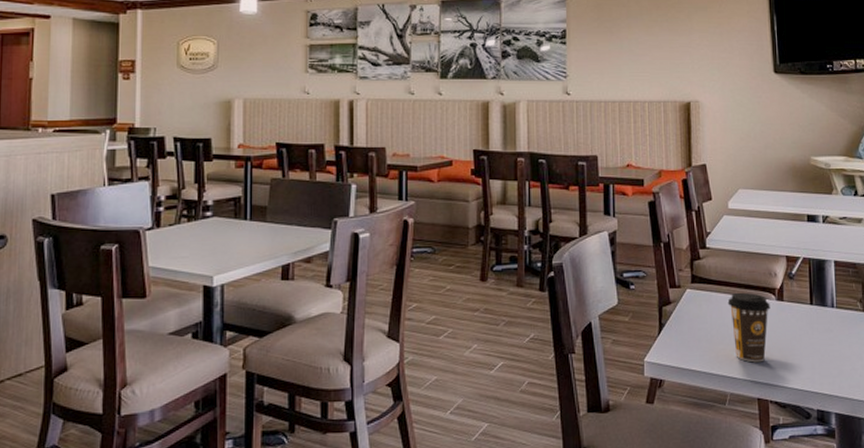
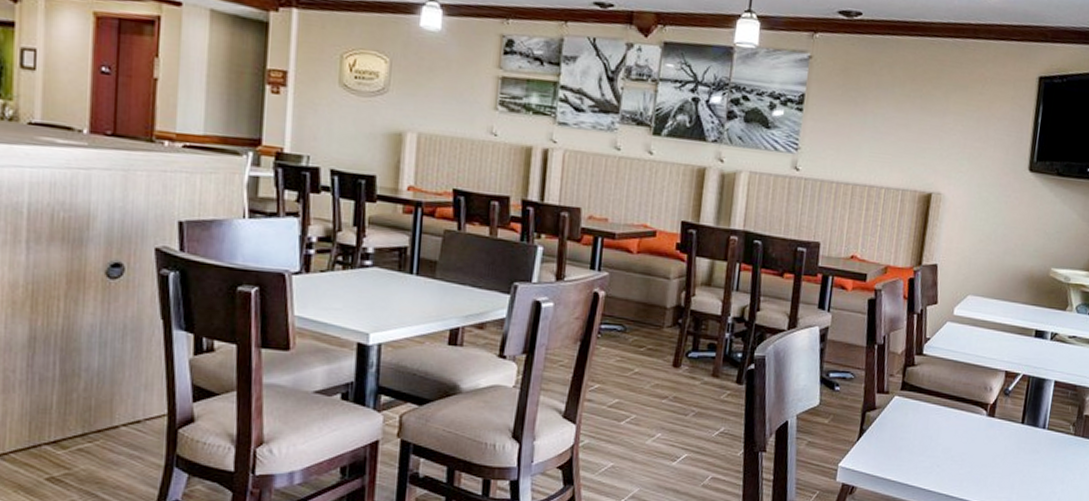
coffee cup: present [727,292,770,363] -> none [935,404,980,478]

